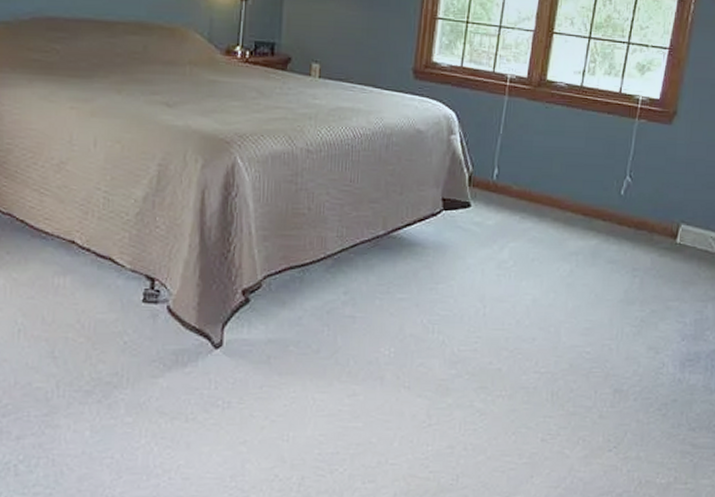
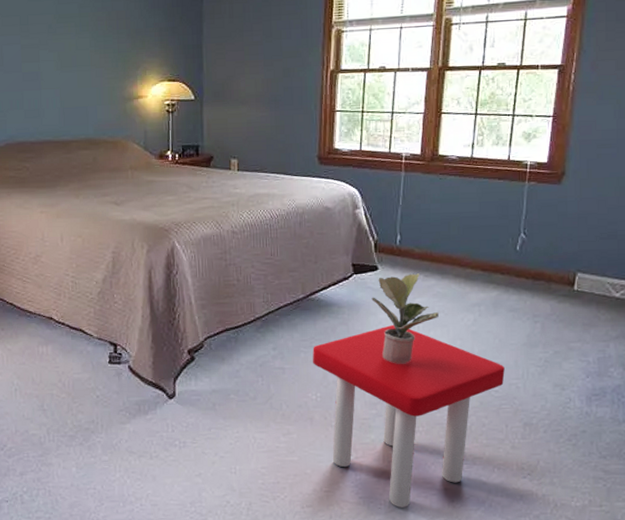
stool: none [389,272,599,484] -> present [313,325,505,507]
potted plant: none [460,213,533,318] -> present [371,273,439,364]

